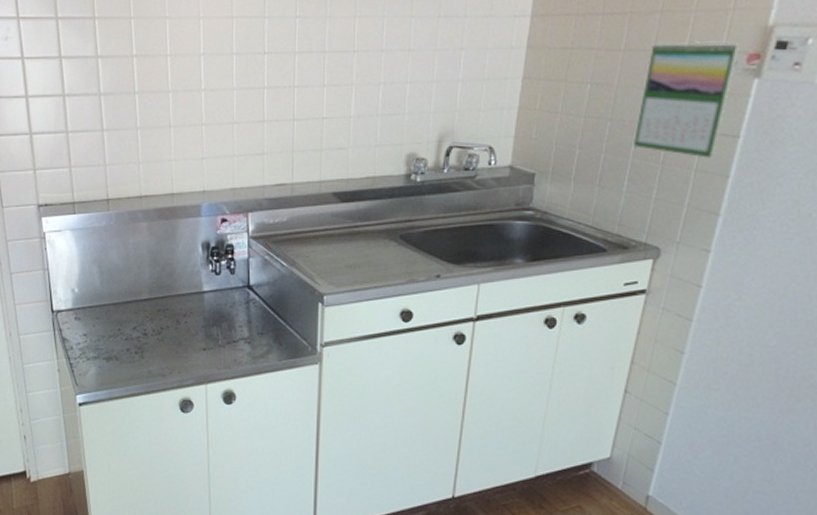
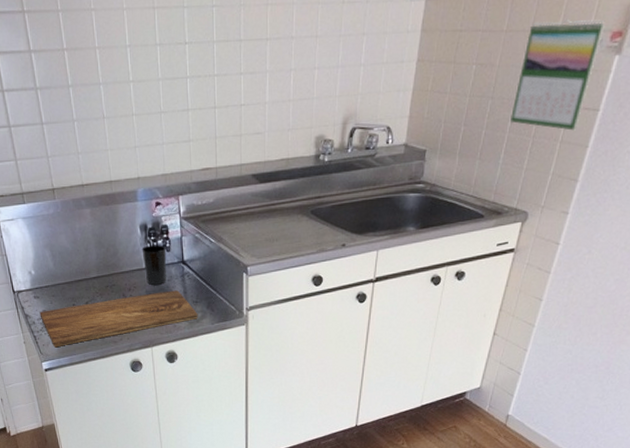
cutting board: none [79,318,263,378] -> present [39,290,198,348]
cup: none [202,266,230,311] -> present [142,244,167,285]

